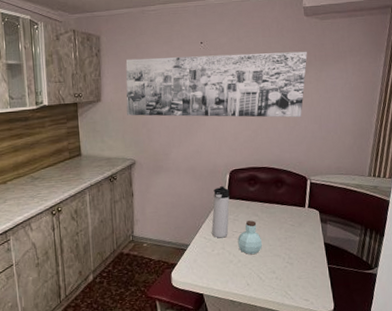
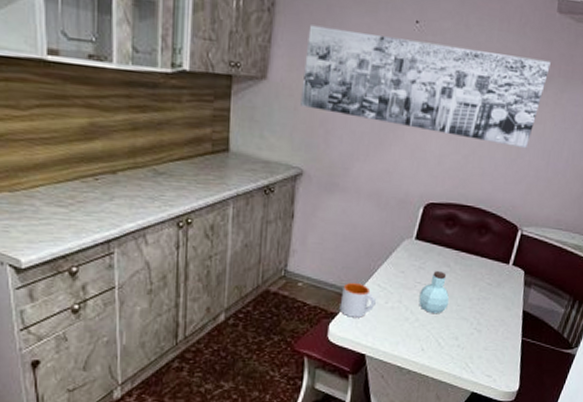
mug: none [177,238,205,266] -> present [339,282,376,318]
thermos bottle: present [212,186,230,238] -> none [389,222,420,289]

